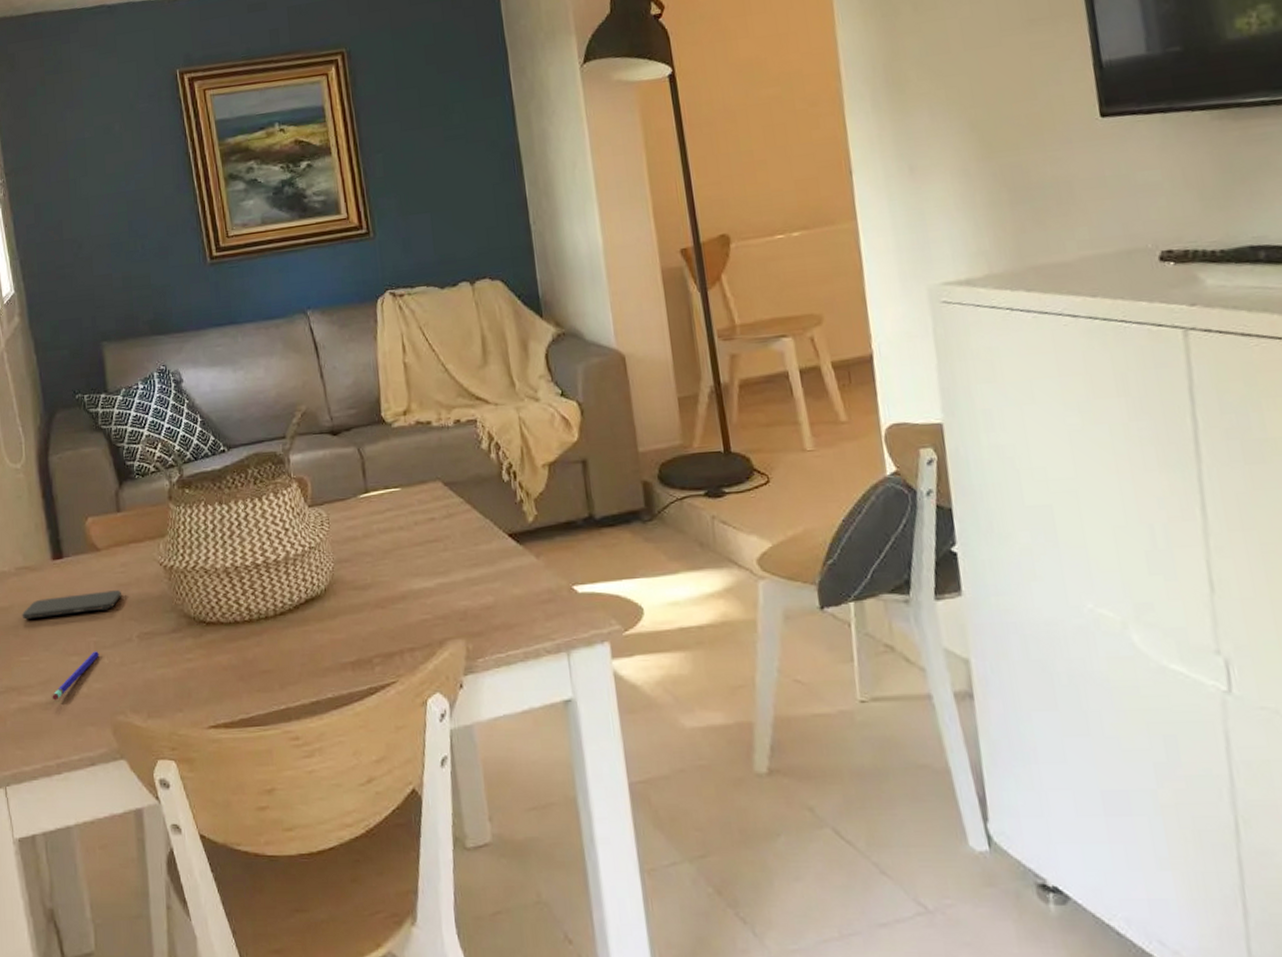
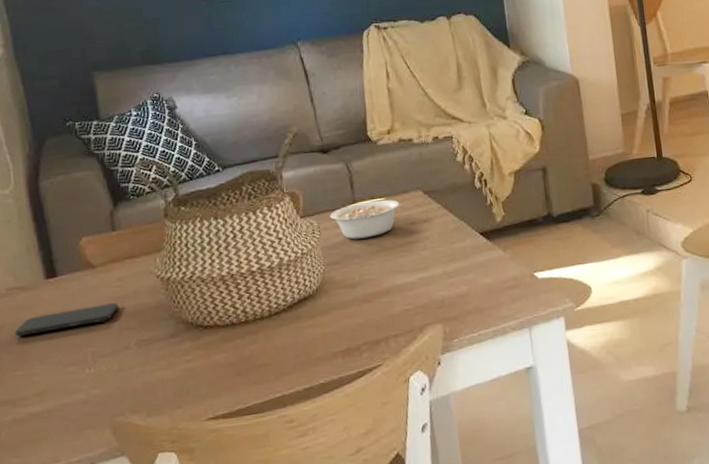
pen: present [52,651,99,701] -> none [49,360,97,409]
legume: none [340,490,424,535] -> present [330,199,406,240]

